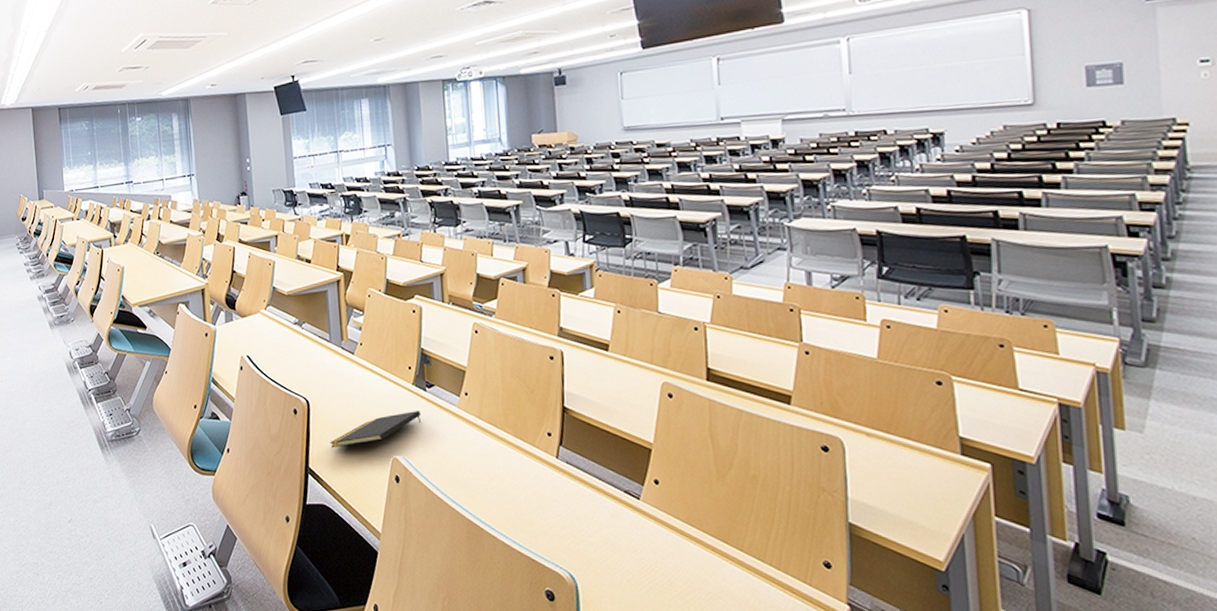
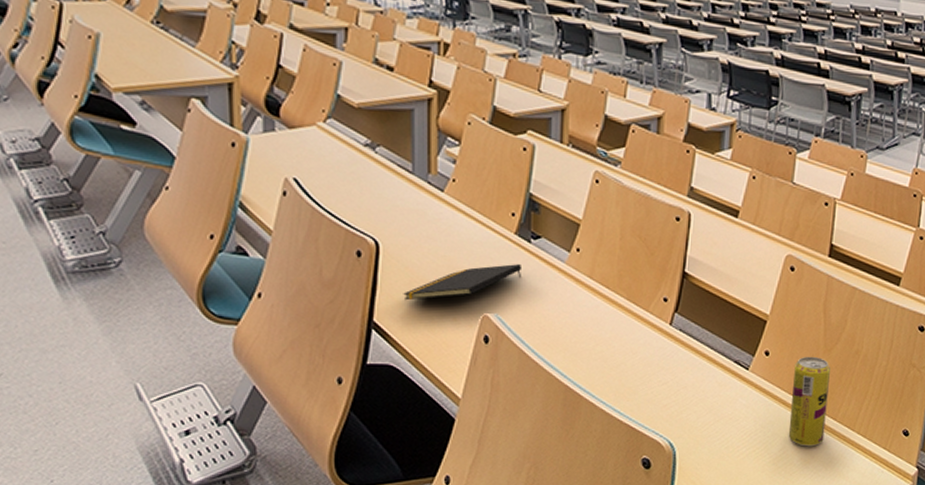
beverage can: none [688,483,732,580] -> present [788,356,830,447]

